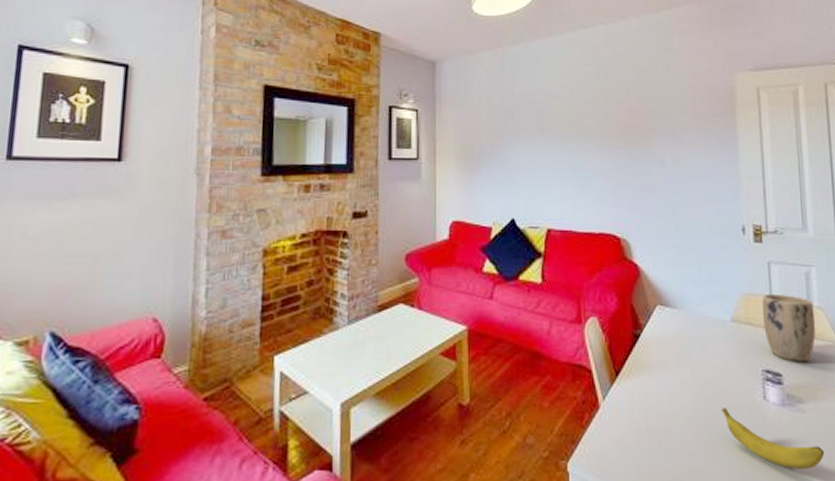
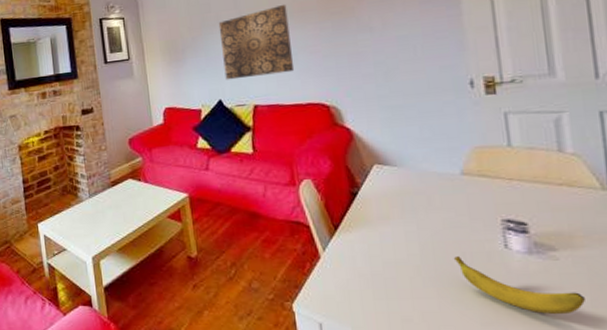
wall art: none [519,124,591,198] -> present [218,4,295,80]
plant pot: present [762,293,816,363] -> none [499,144,570,211]

